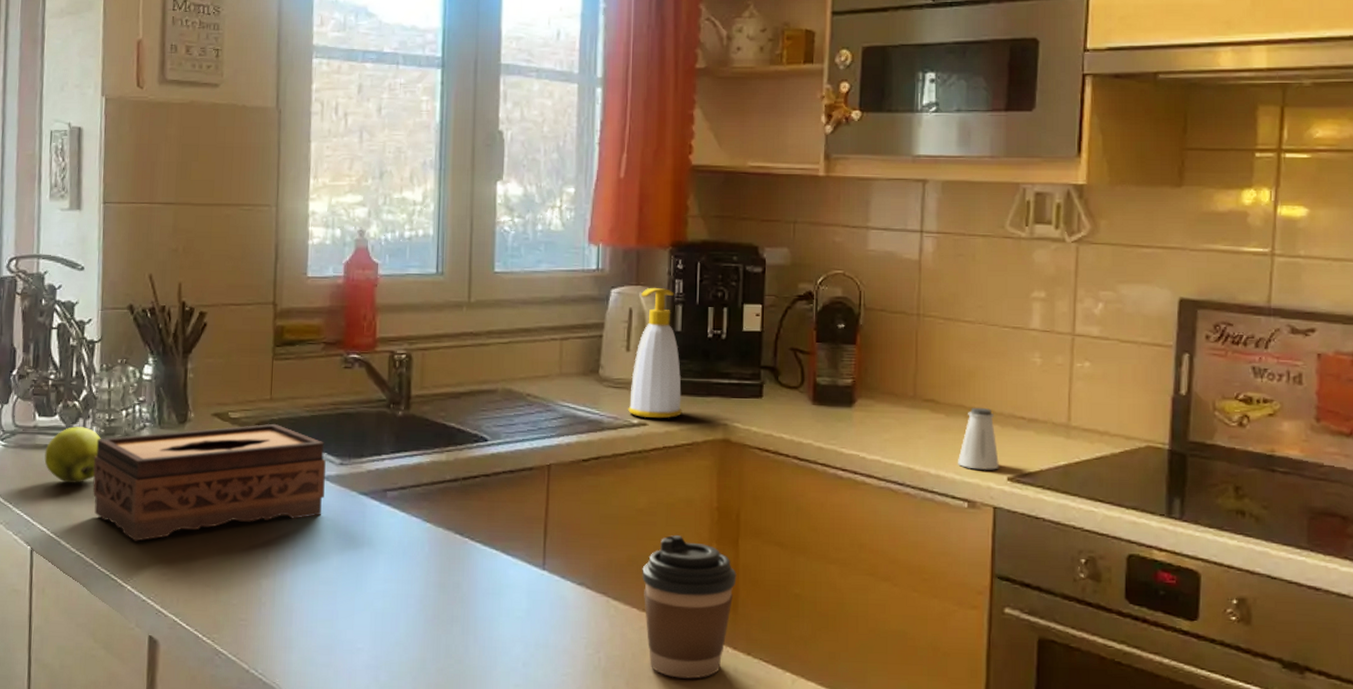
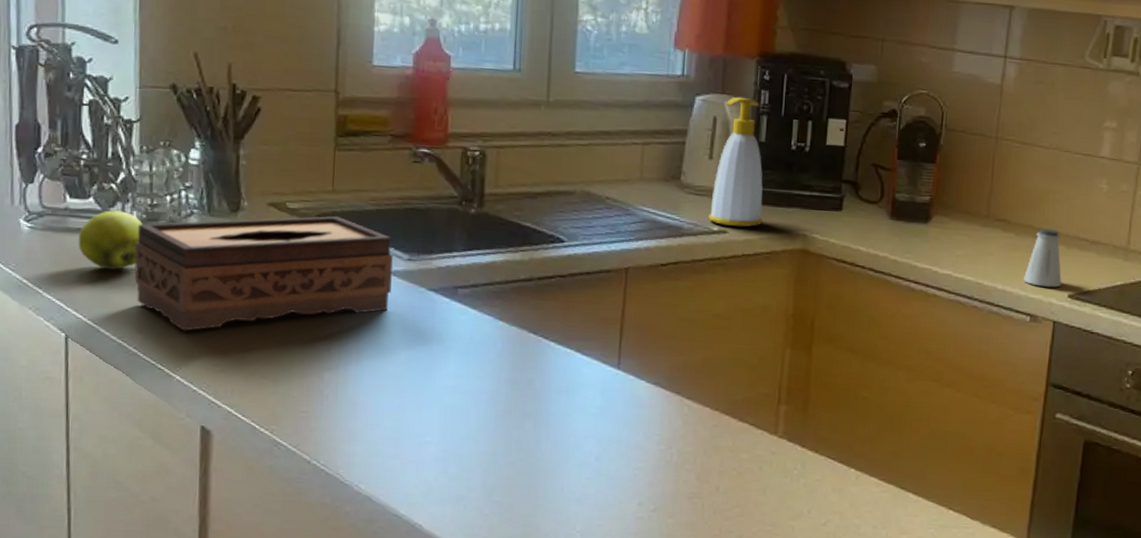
coffee cup: present [642,534,737,679] -> none [716,339,809,474]

